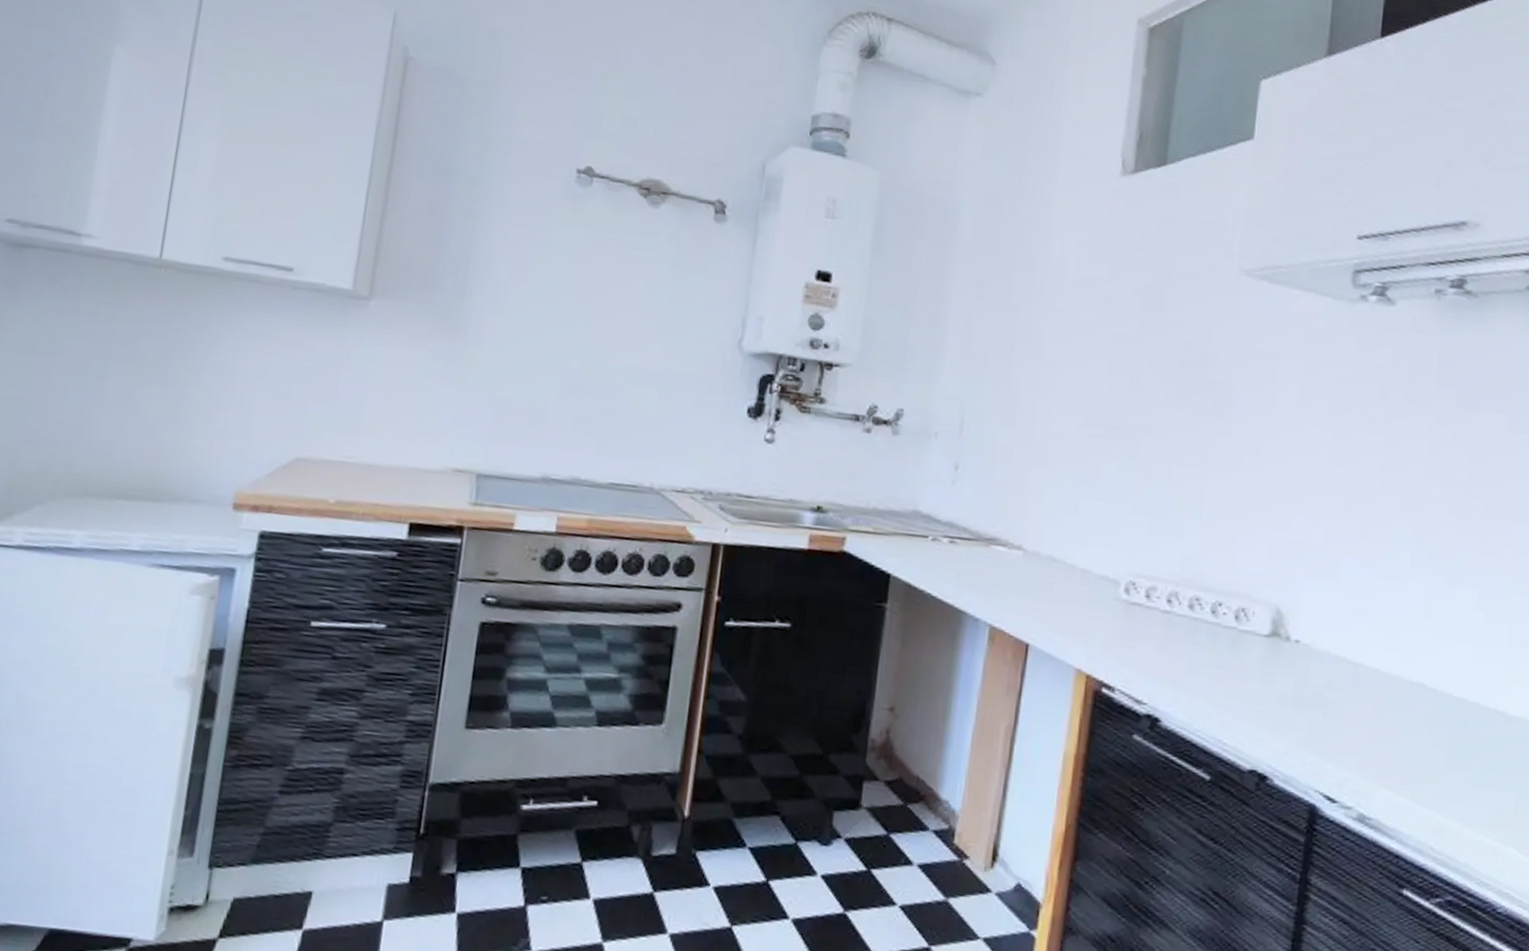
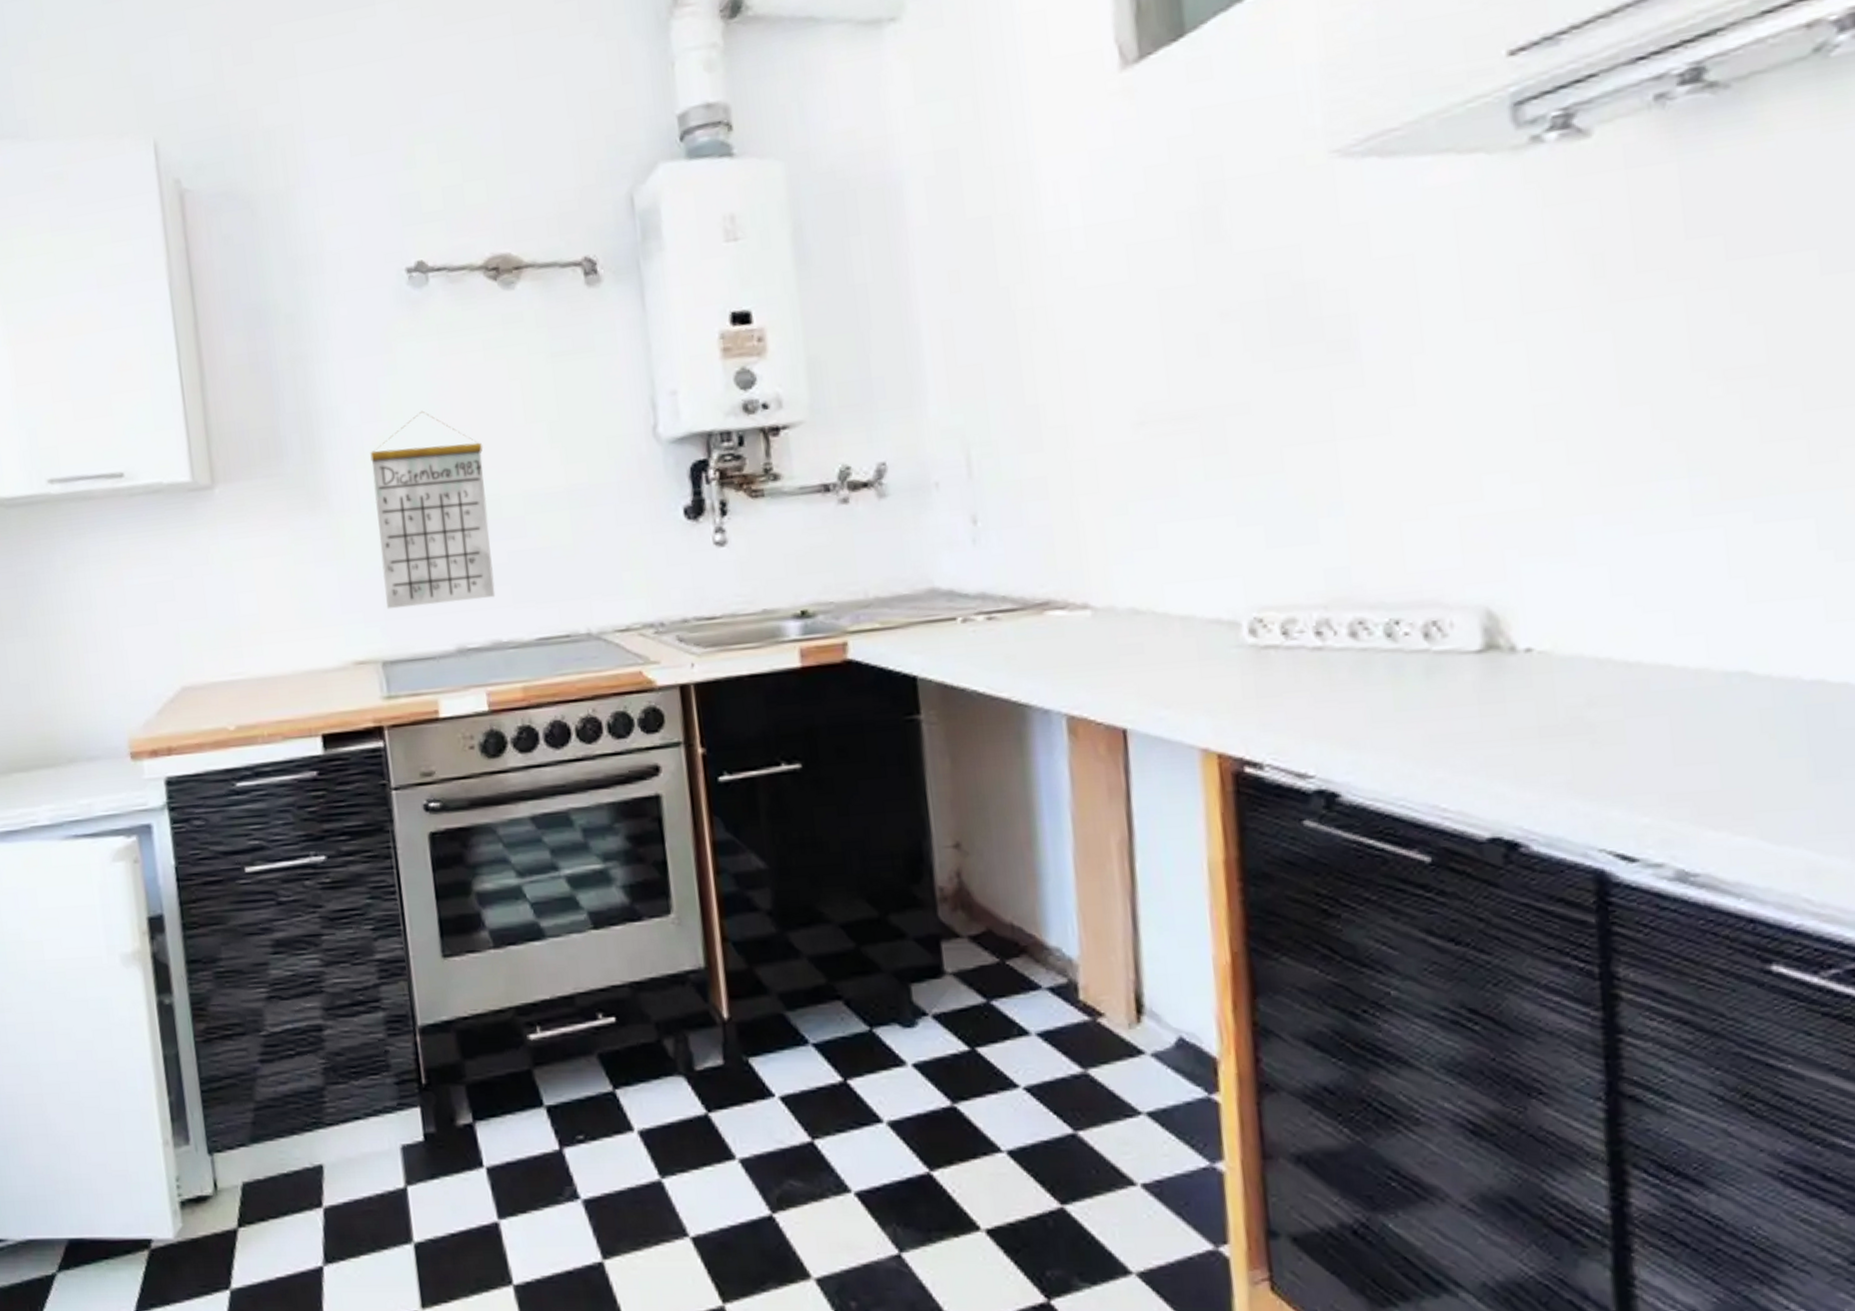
calendar: none [492,282,604,443] -> present [370,410,496,610]

